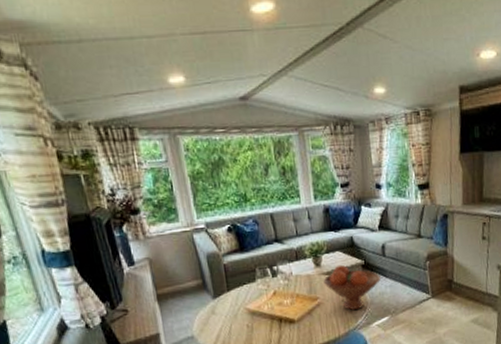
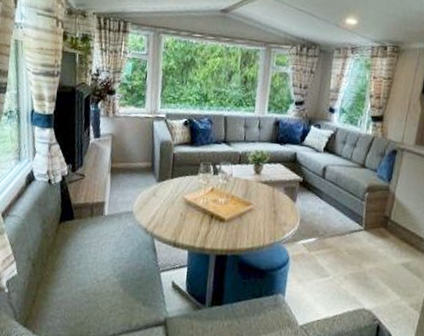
fruit bowl: present [323,264,381,310] -> none [259,177,316,224]

